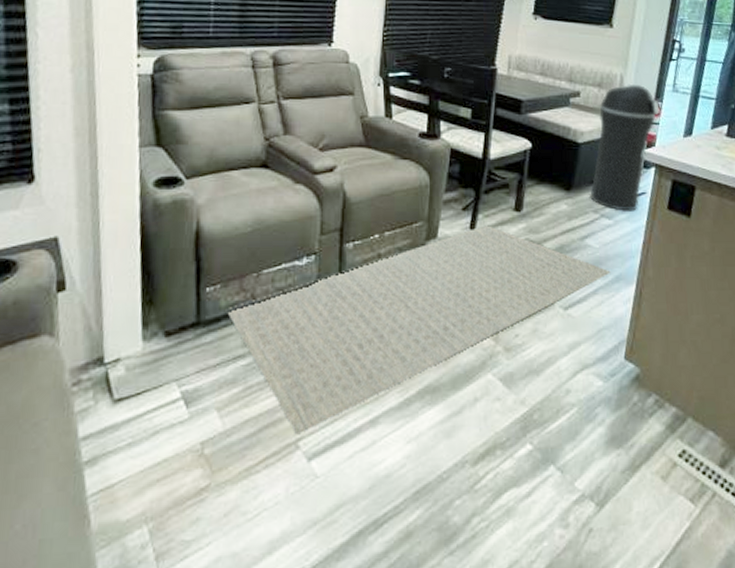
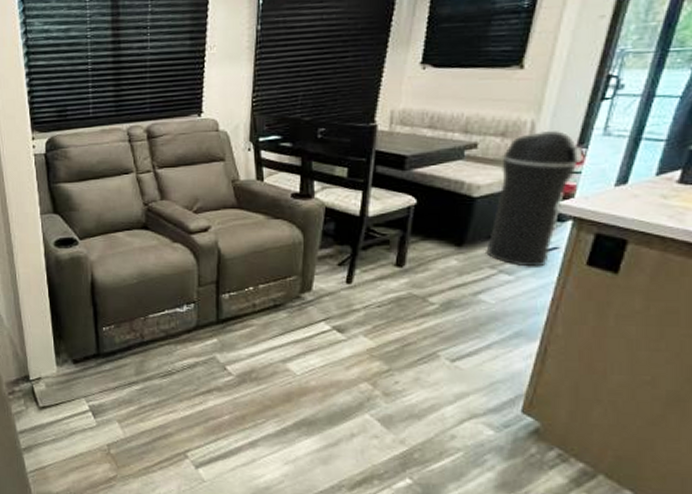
rug: present [227,225,611,435] -> none [121,280,509,448]

